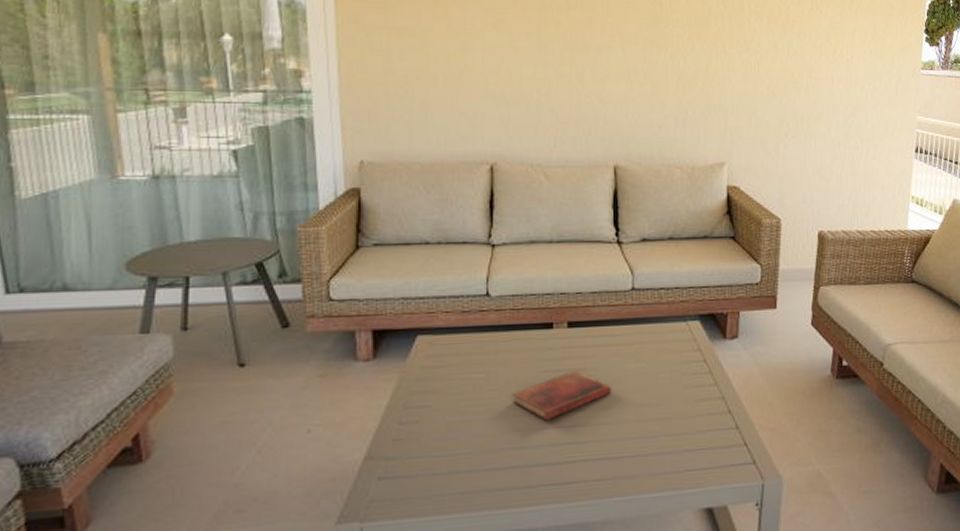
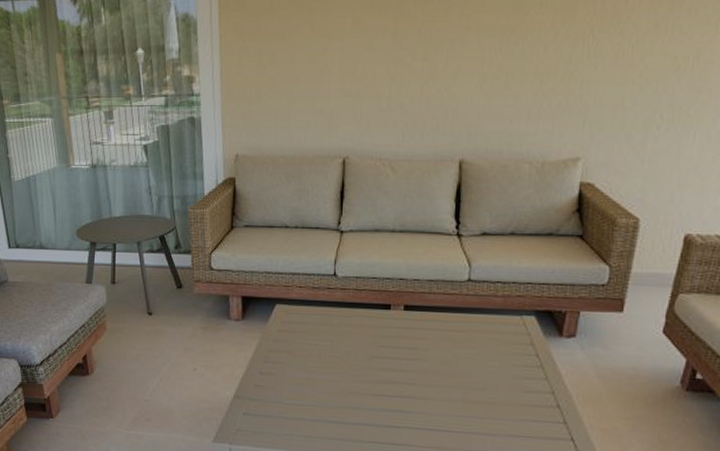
diary: present [511,371,611,422] -> none [350,349,441,390]

